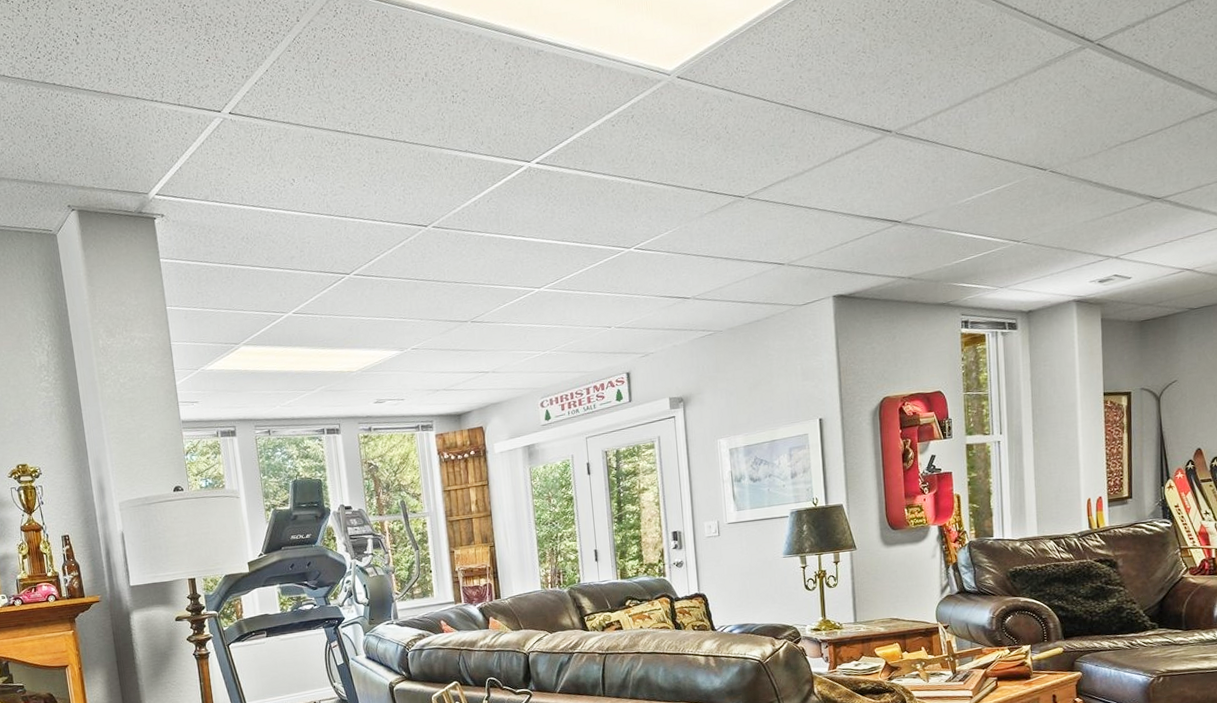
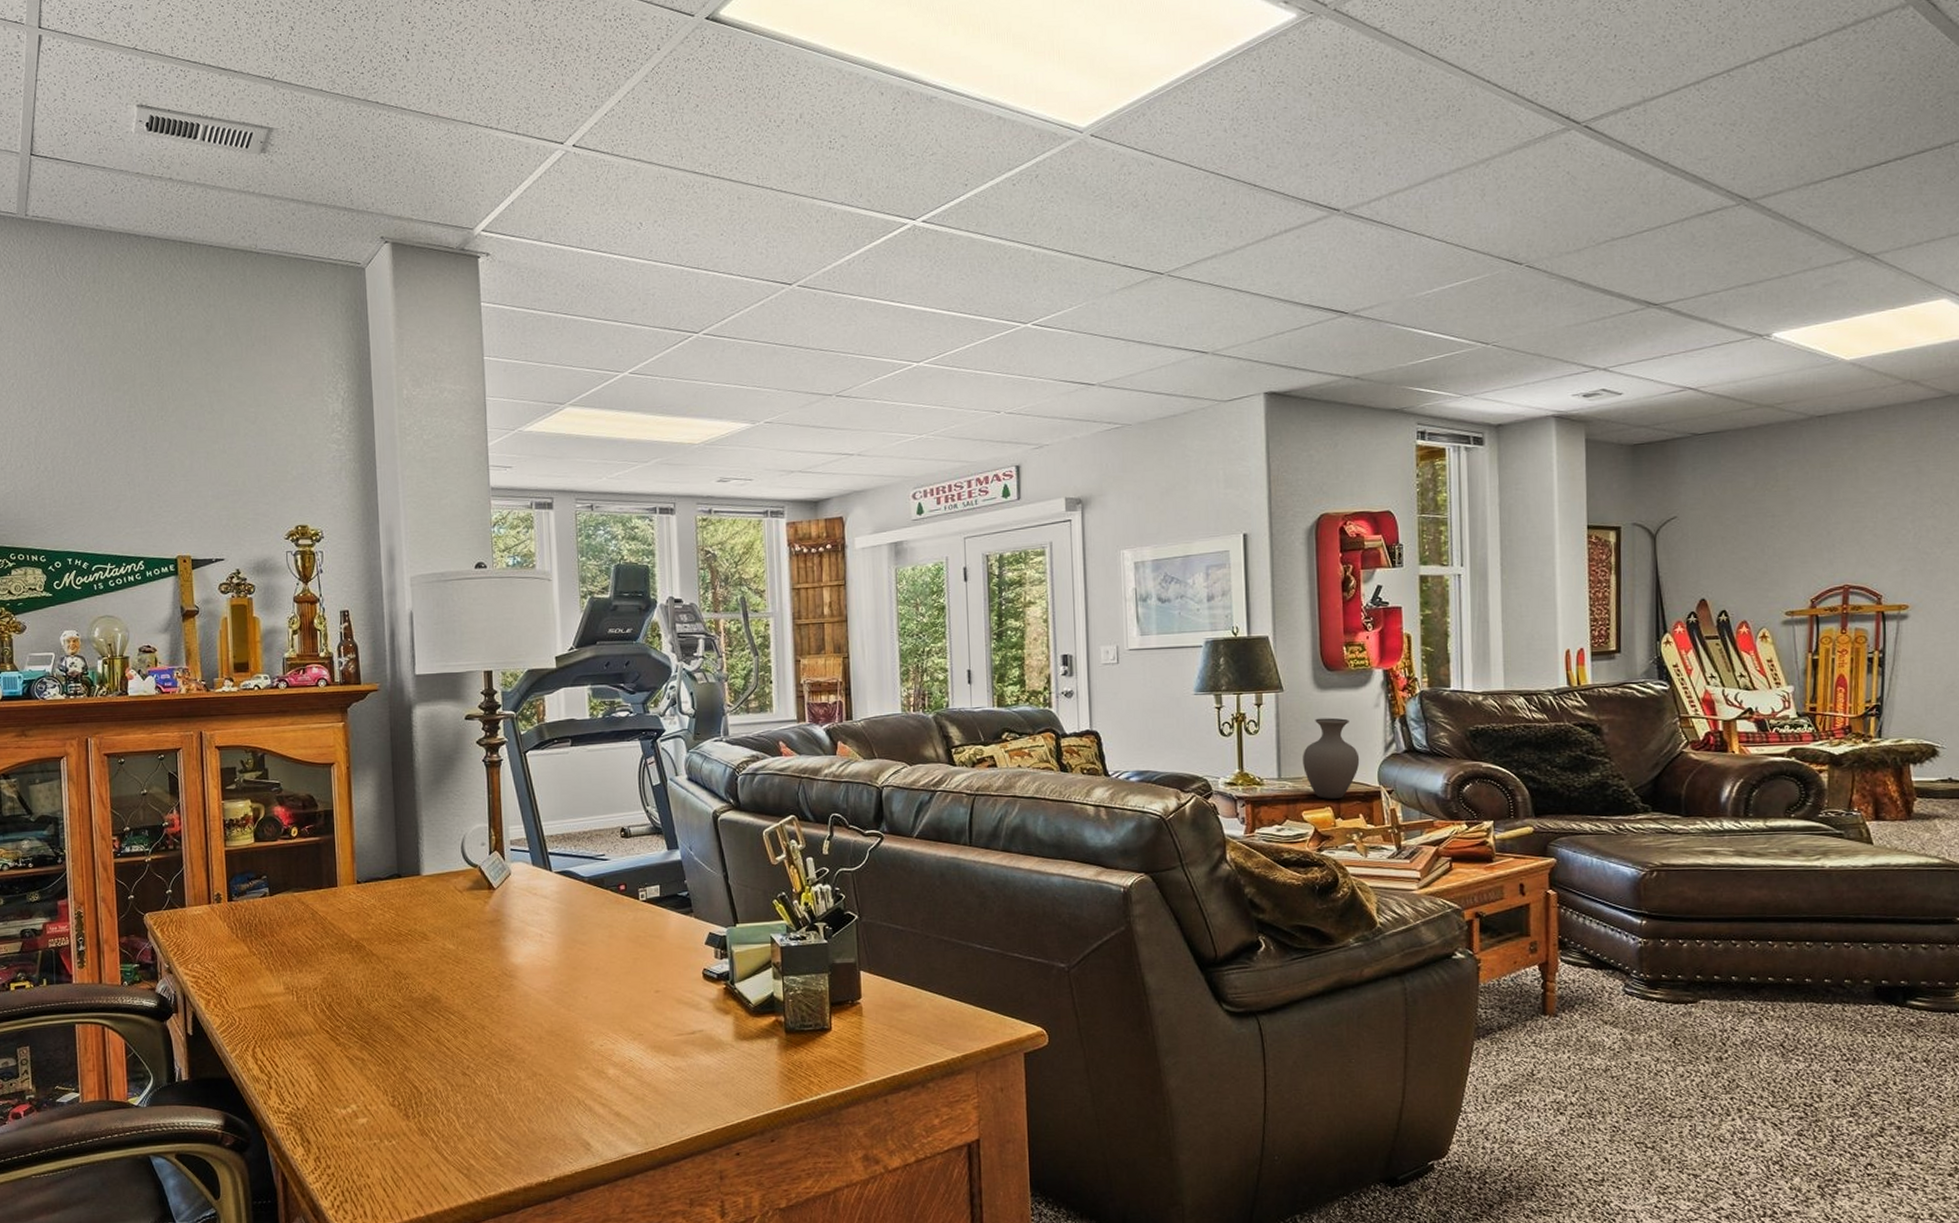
vase: none [874,569,921,637] -> present [1303,717,1360,800]

